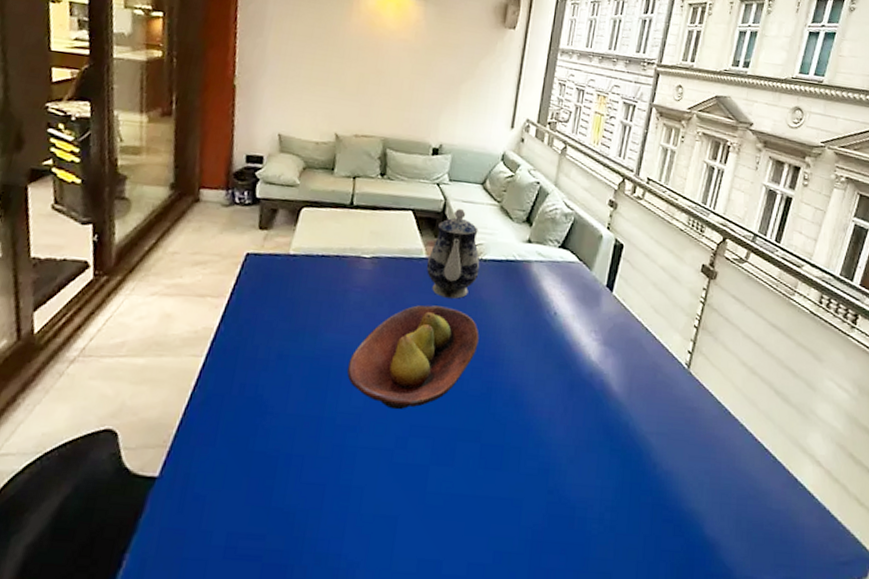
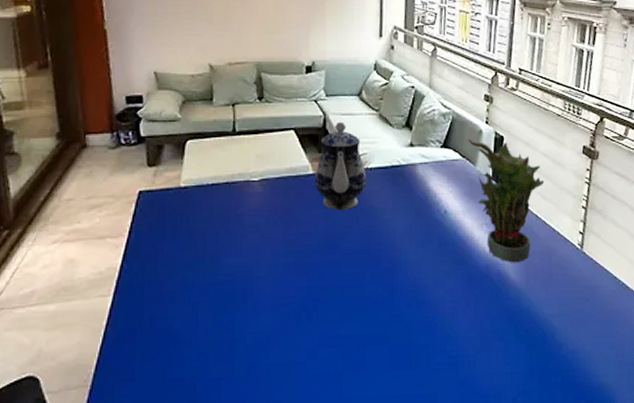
fruit bowl: present [347,305,480,410] -> none [250,219,375,324]
potted plant: none [587,242,659,375] -> present [467,138,545,263]

